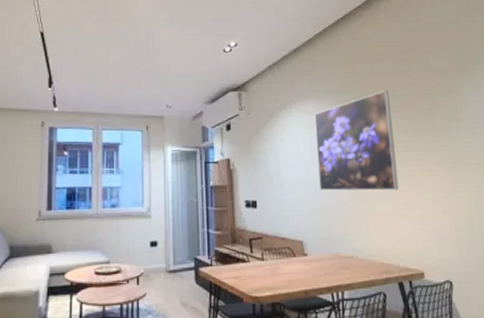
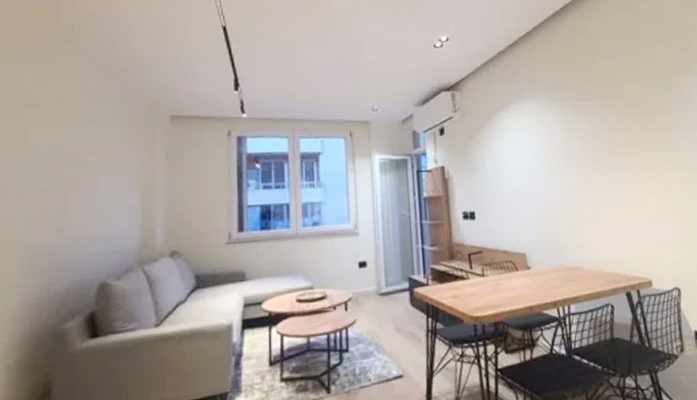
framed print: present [314,90,399,191] -> none [534,87,625,198]

